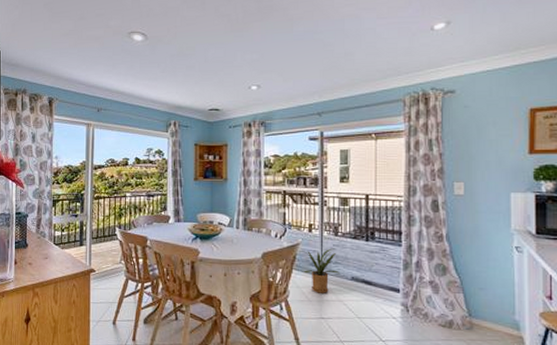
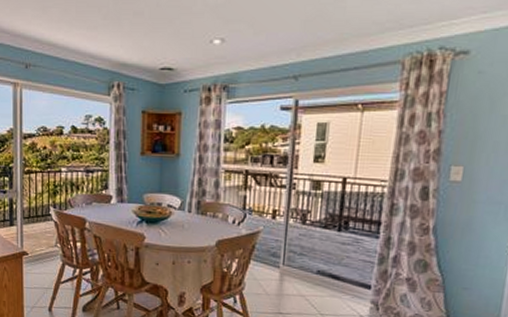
house plant: present [299,248,341,294] -> none [259,238,305,287]

